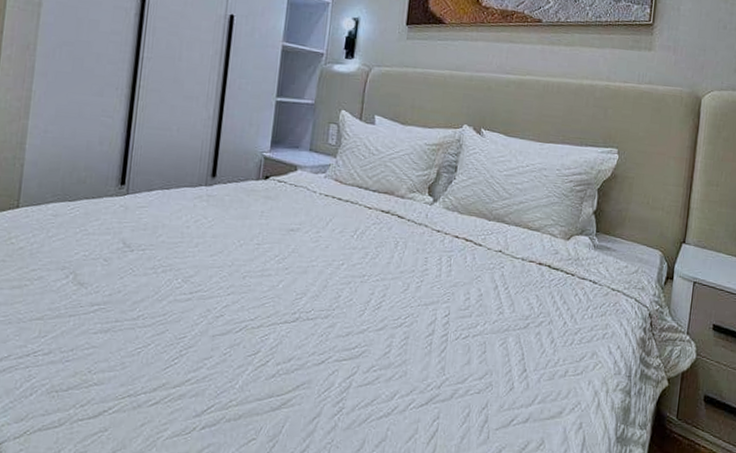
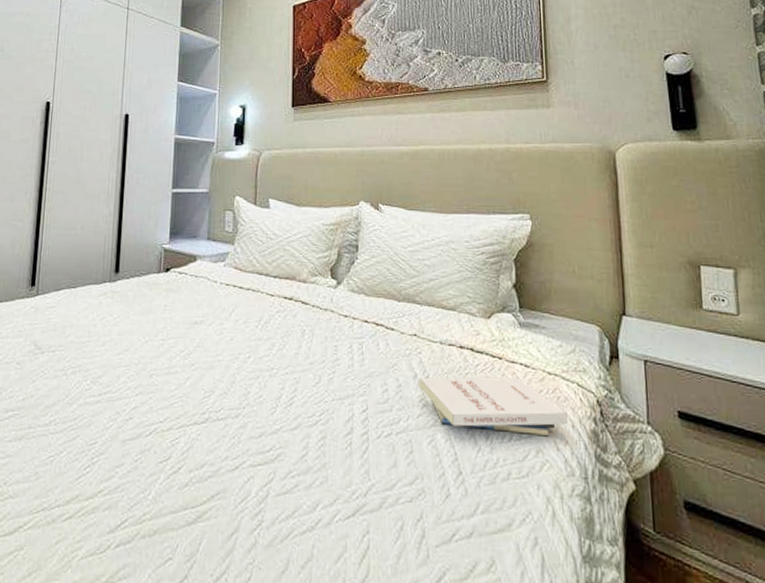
books: none [498,288,623,343] -> present [418,376,568,438]

